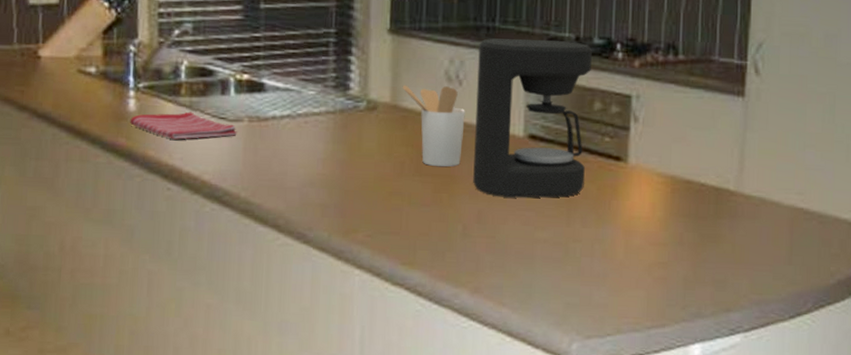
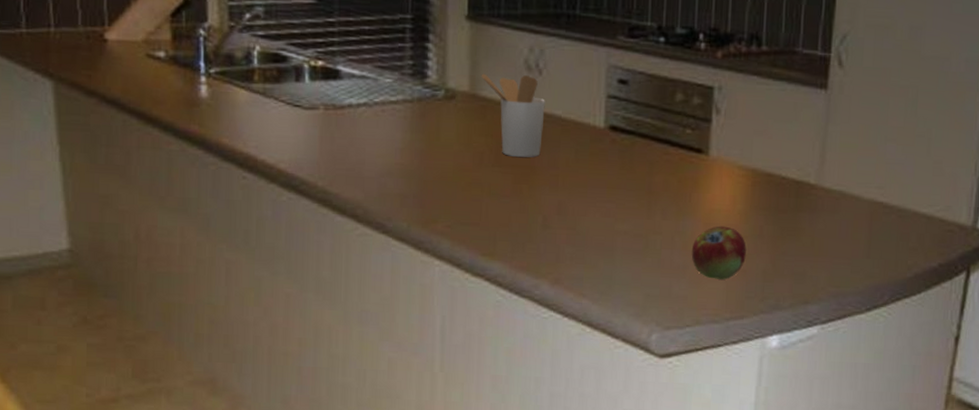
dish towel: present [130,111,237,140] -> none [202,98,313,127]
coffee maker: present [473,38,592,198] -> none [553,26,674,190]
fruit: none [611,233,667,287] -> present [691,226,746,280]

